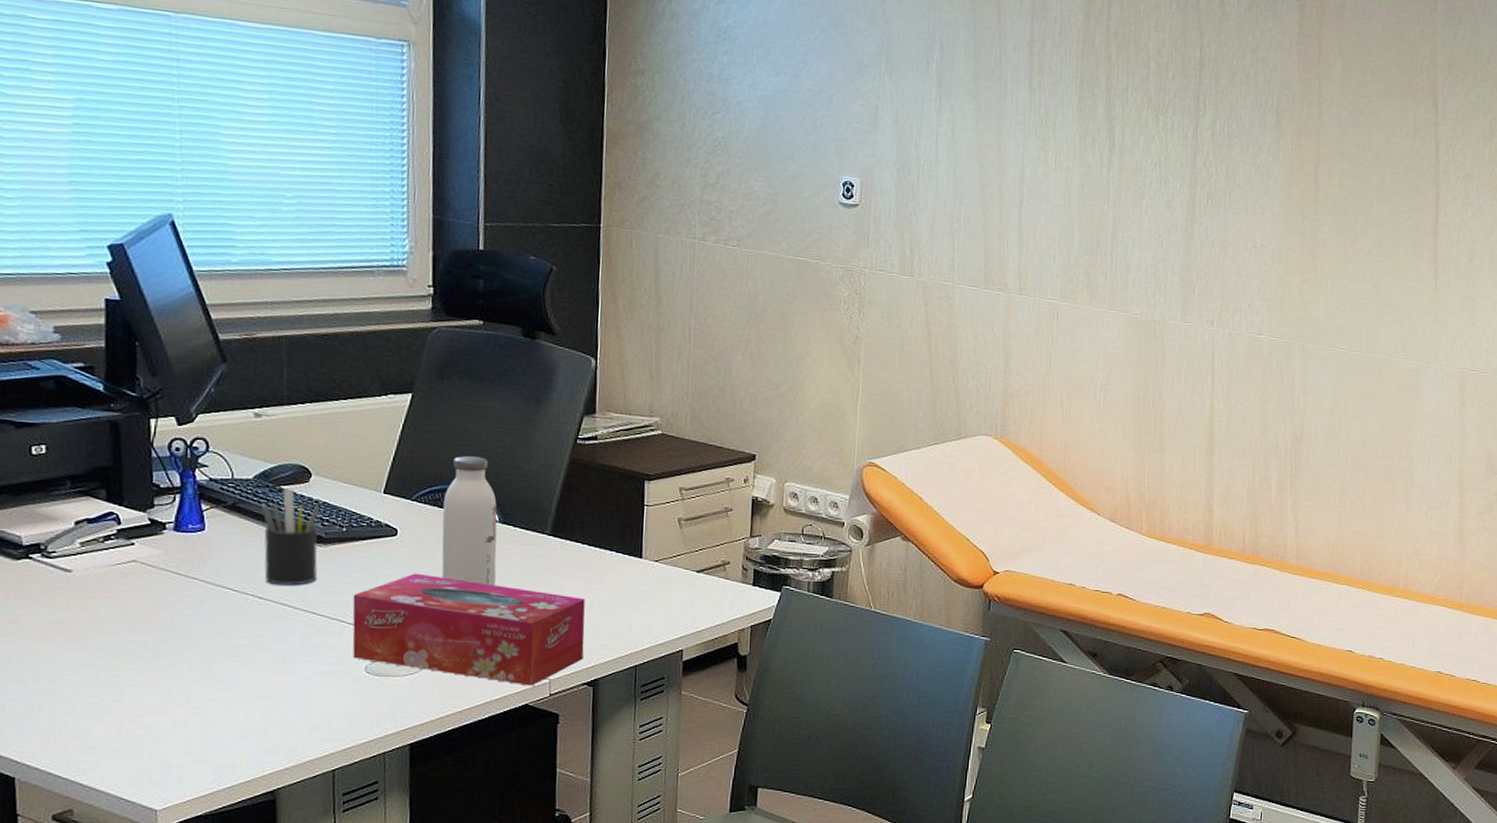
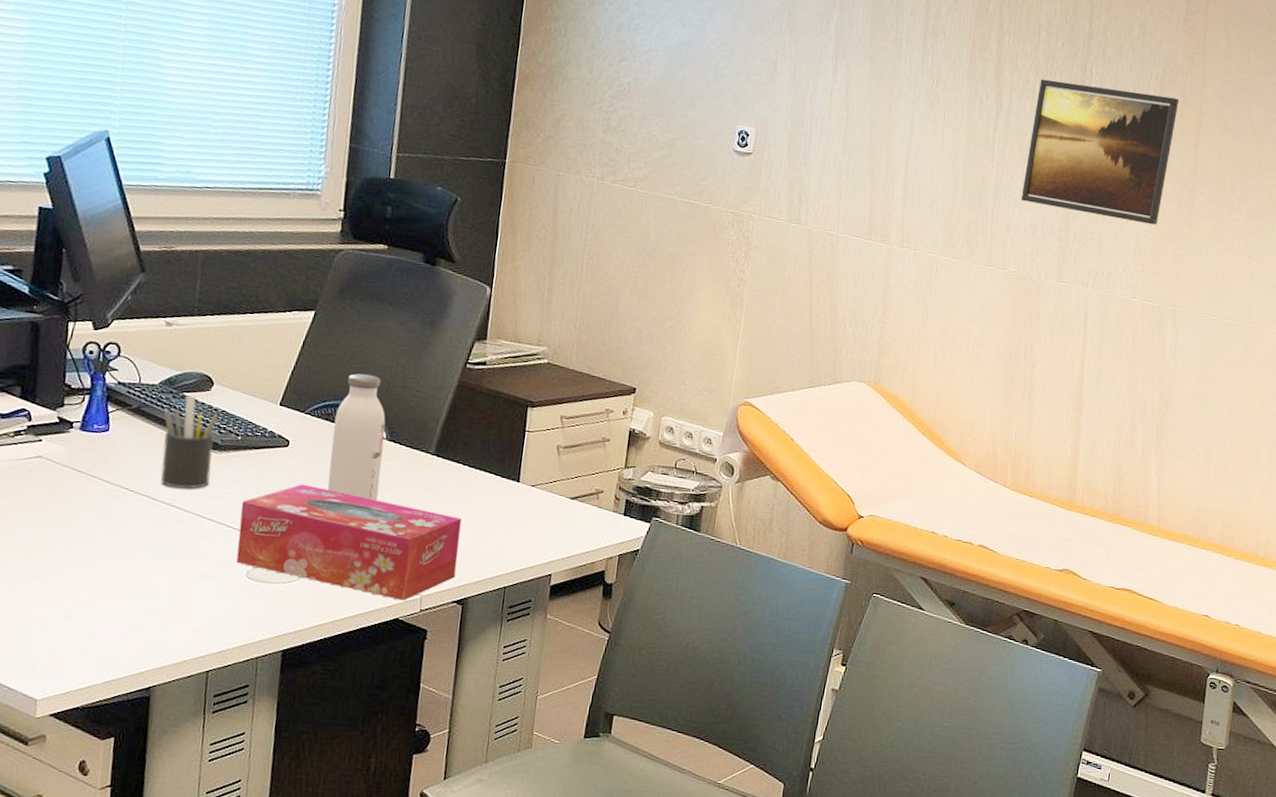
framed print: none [1139,112,1297,259] -> present [1021,78,1180,225]

